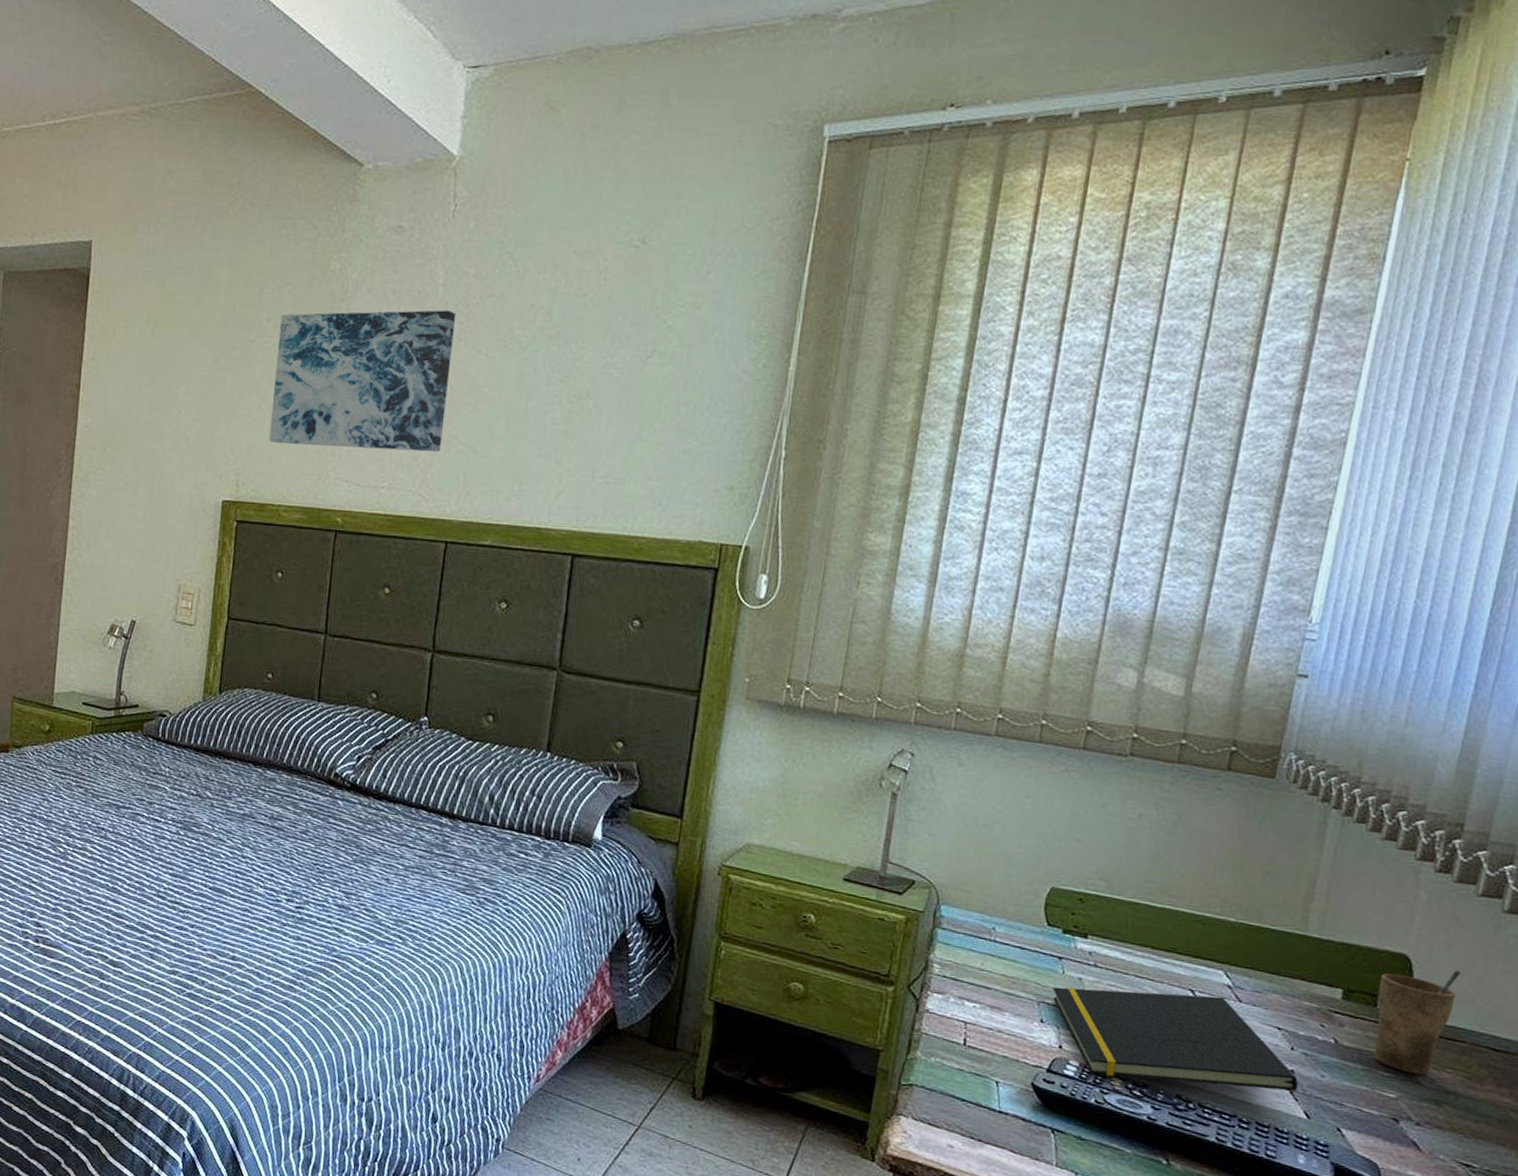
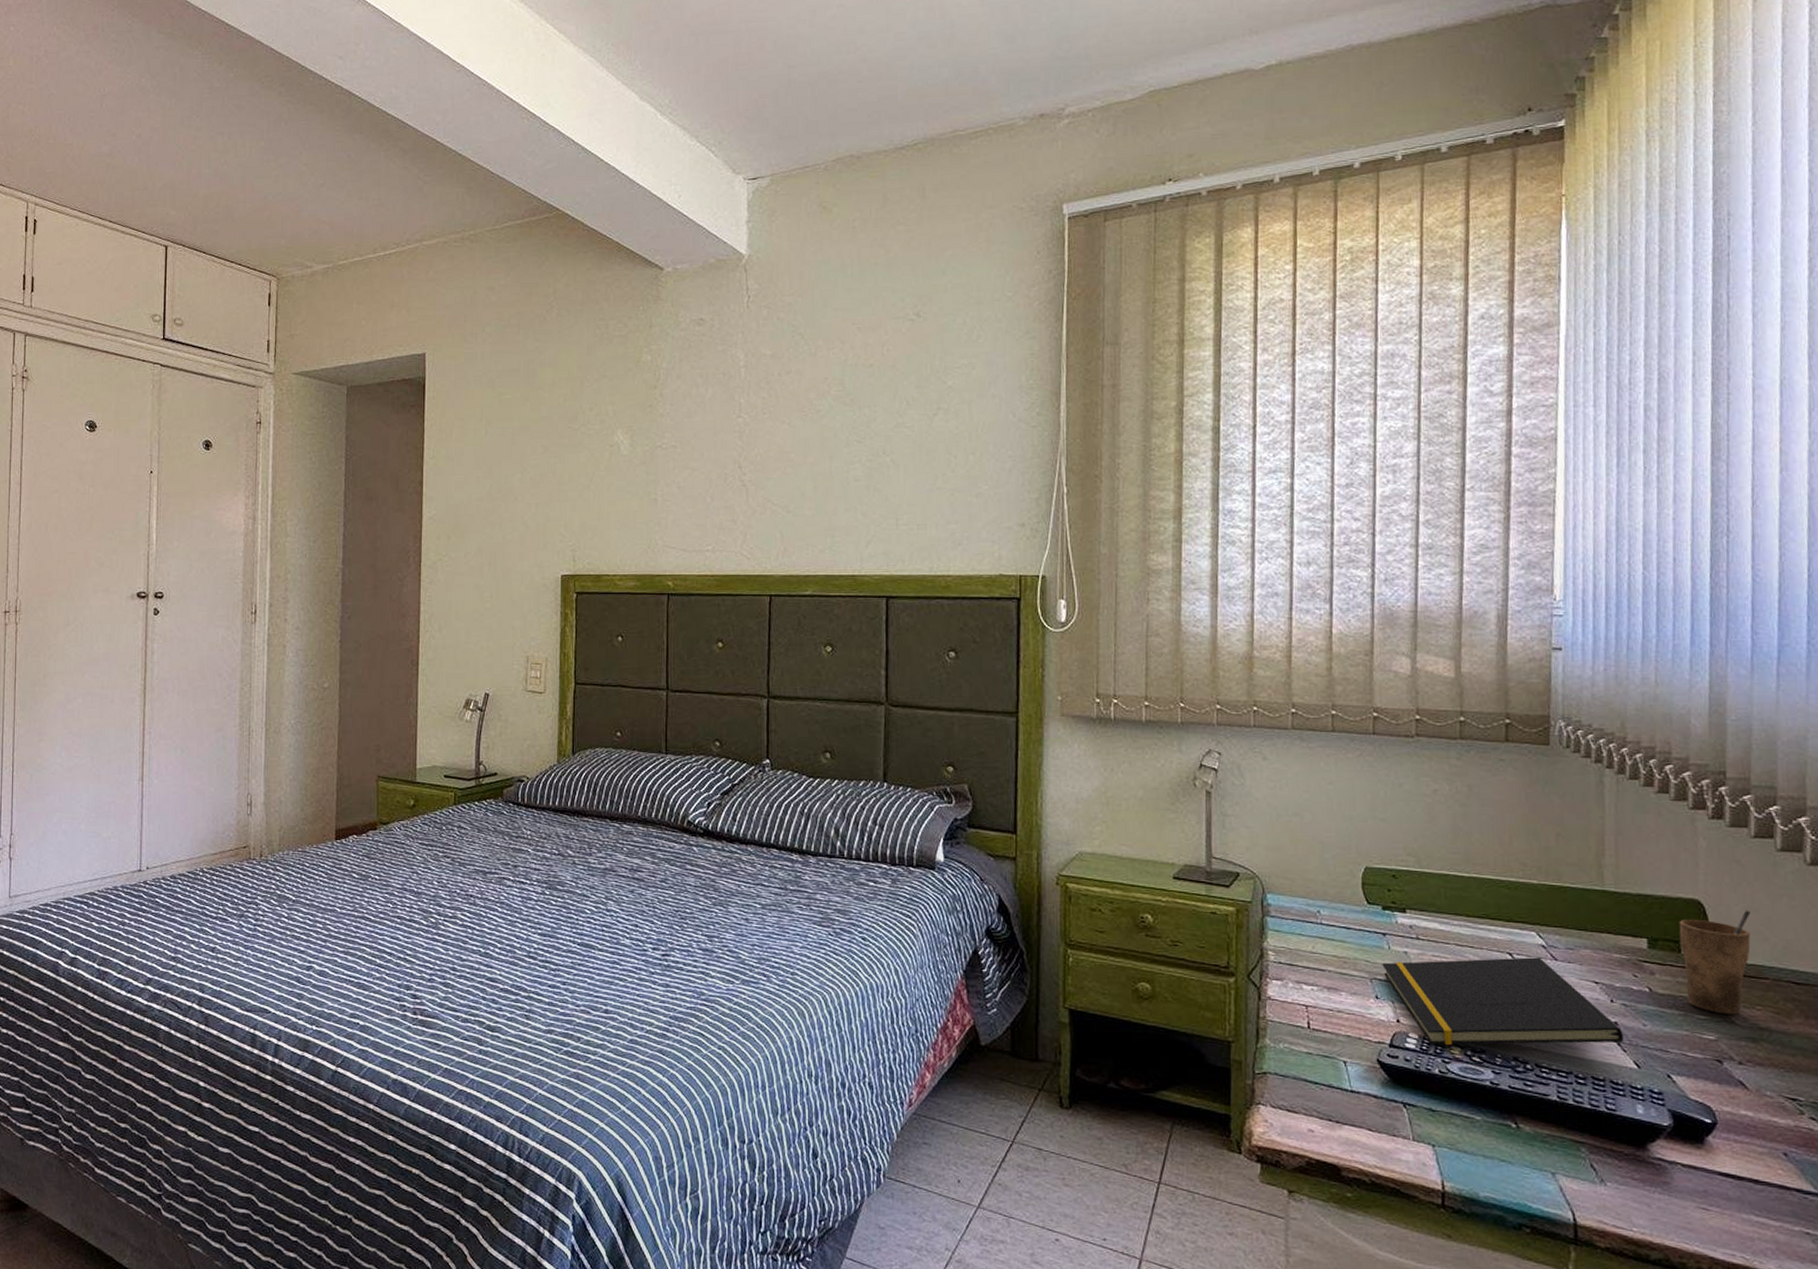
wall art: present [269,310,457,453] -> none [600,388,759,519]

